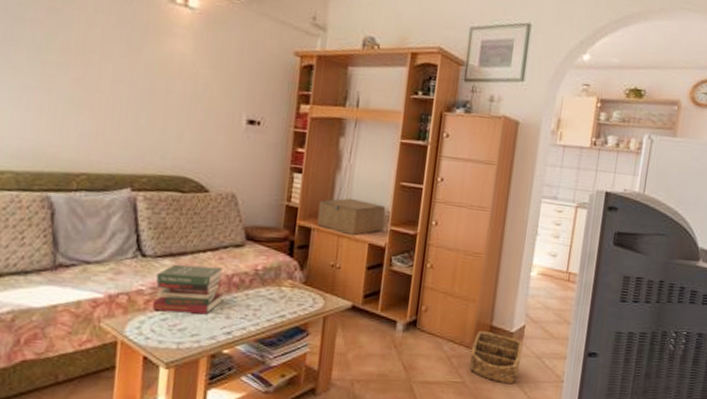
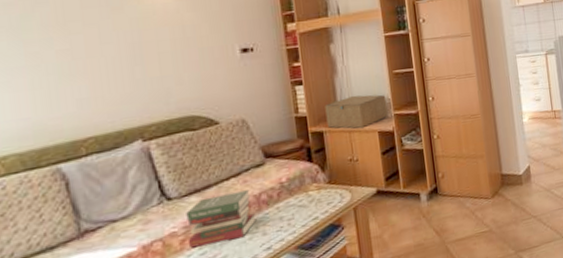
basket: present [469,330,523,383] -> none [490,179,535,222]

